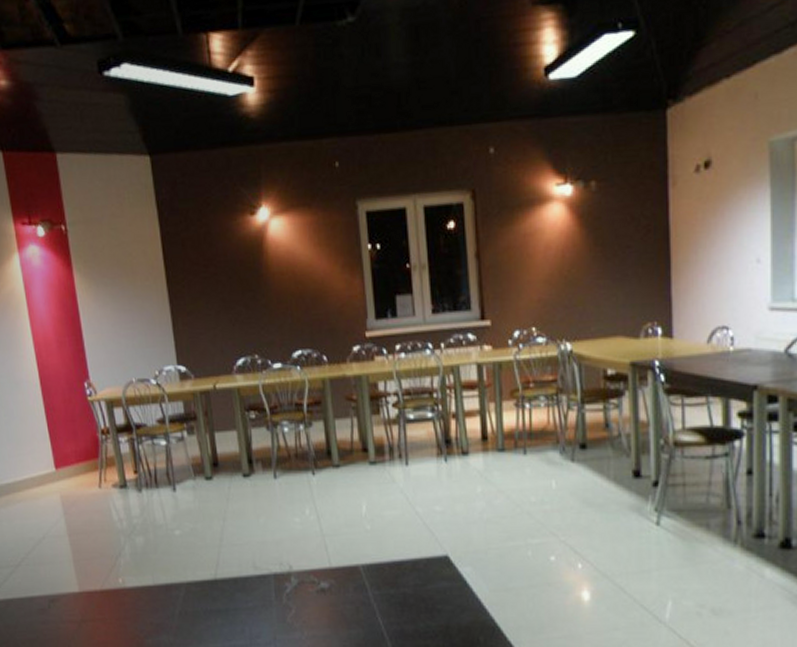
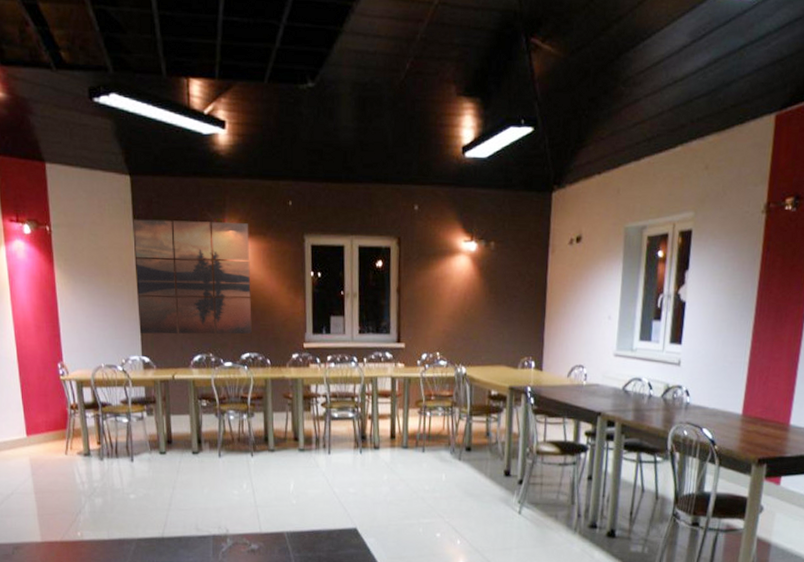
wall art: none [156,195,302,338] -> present [133,219,252,335]

